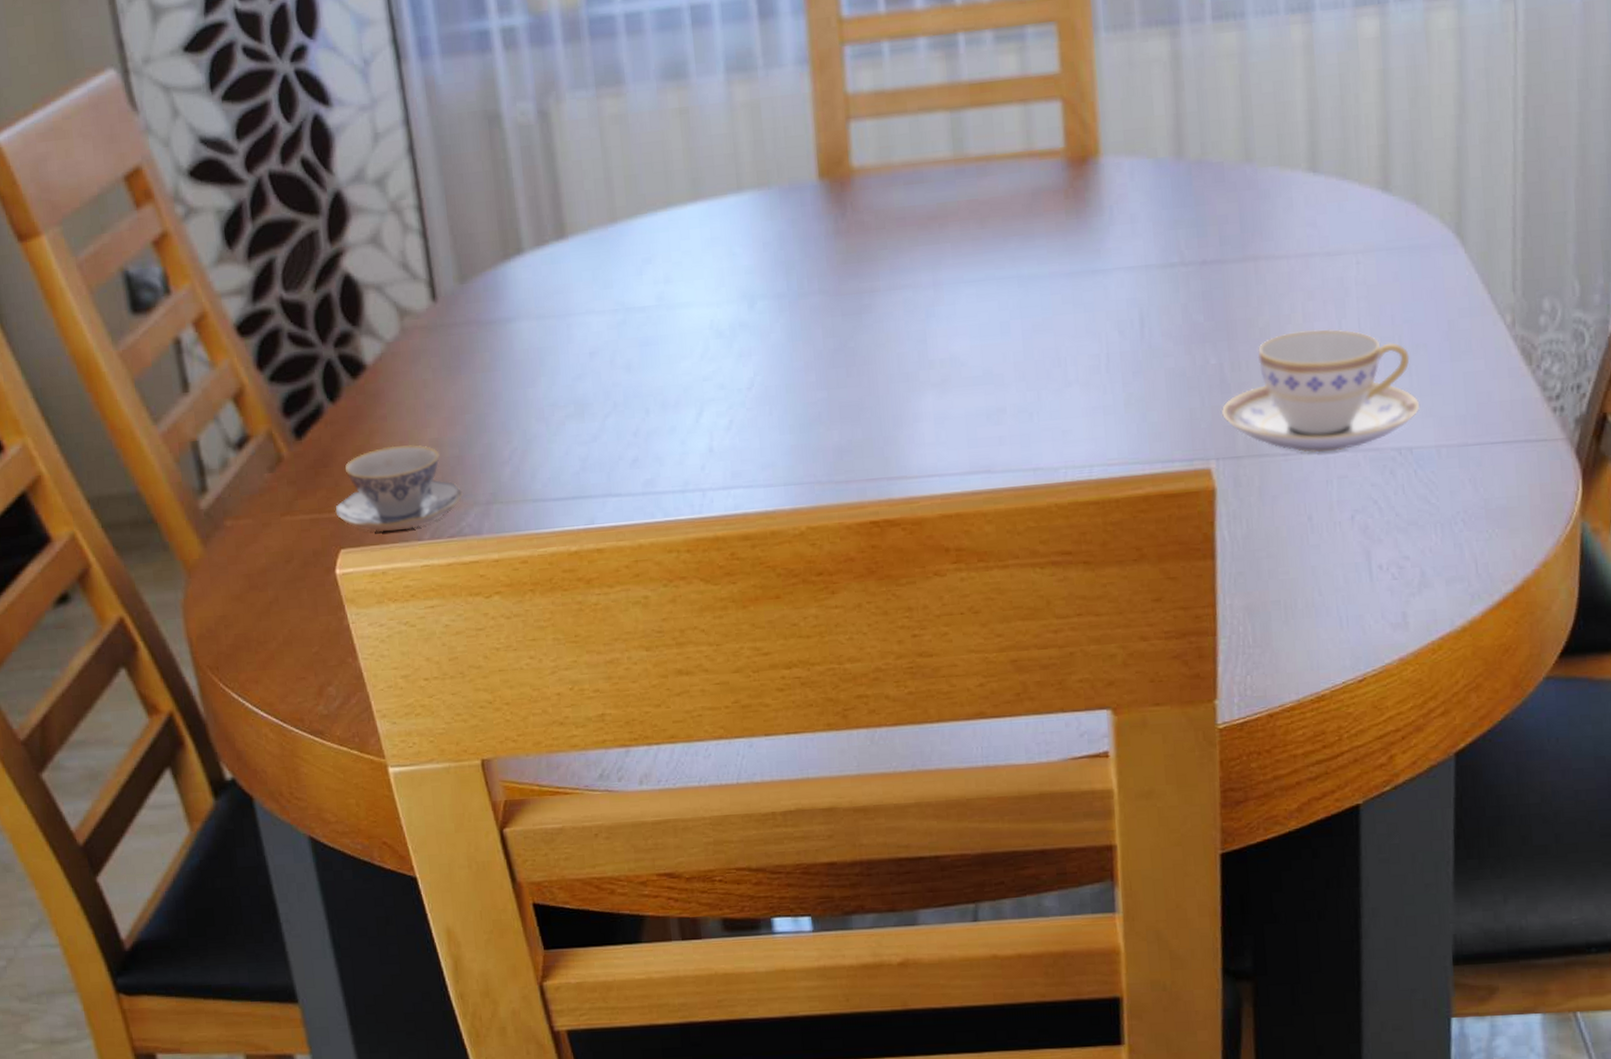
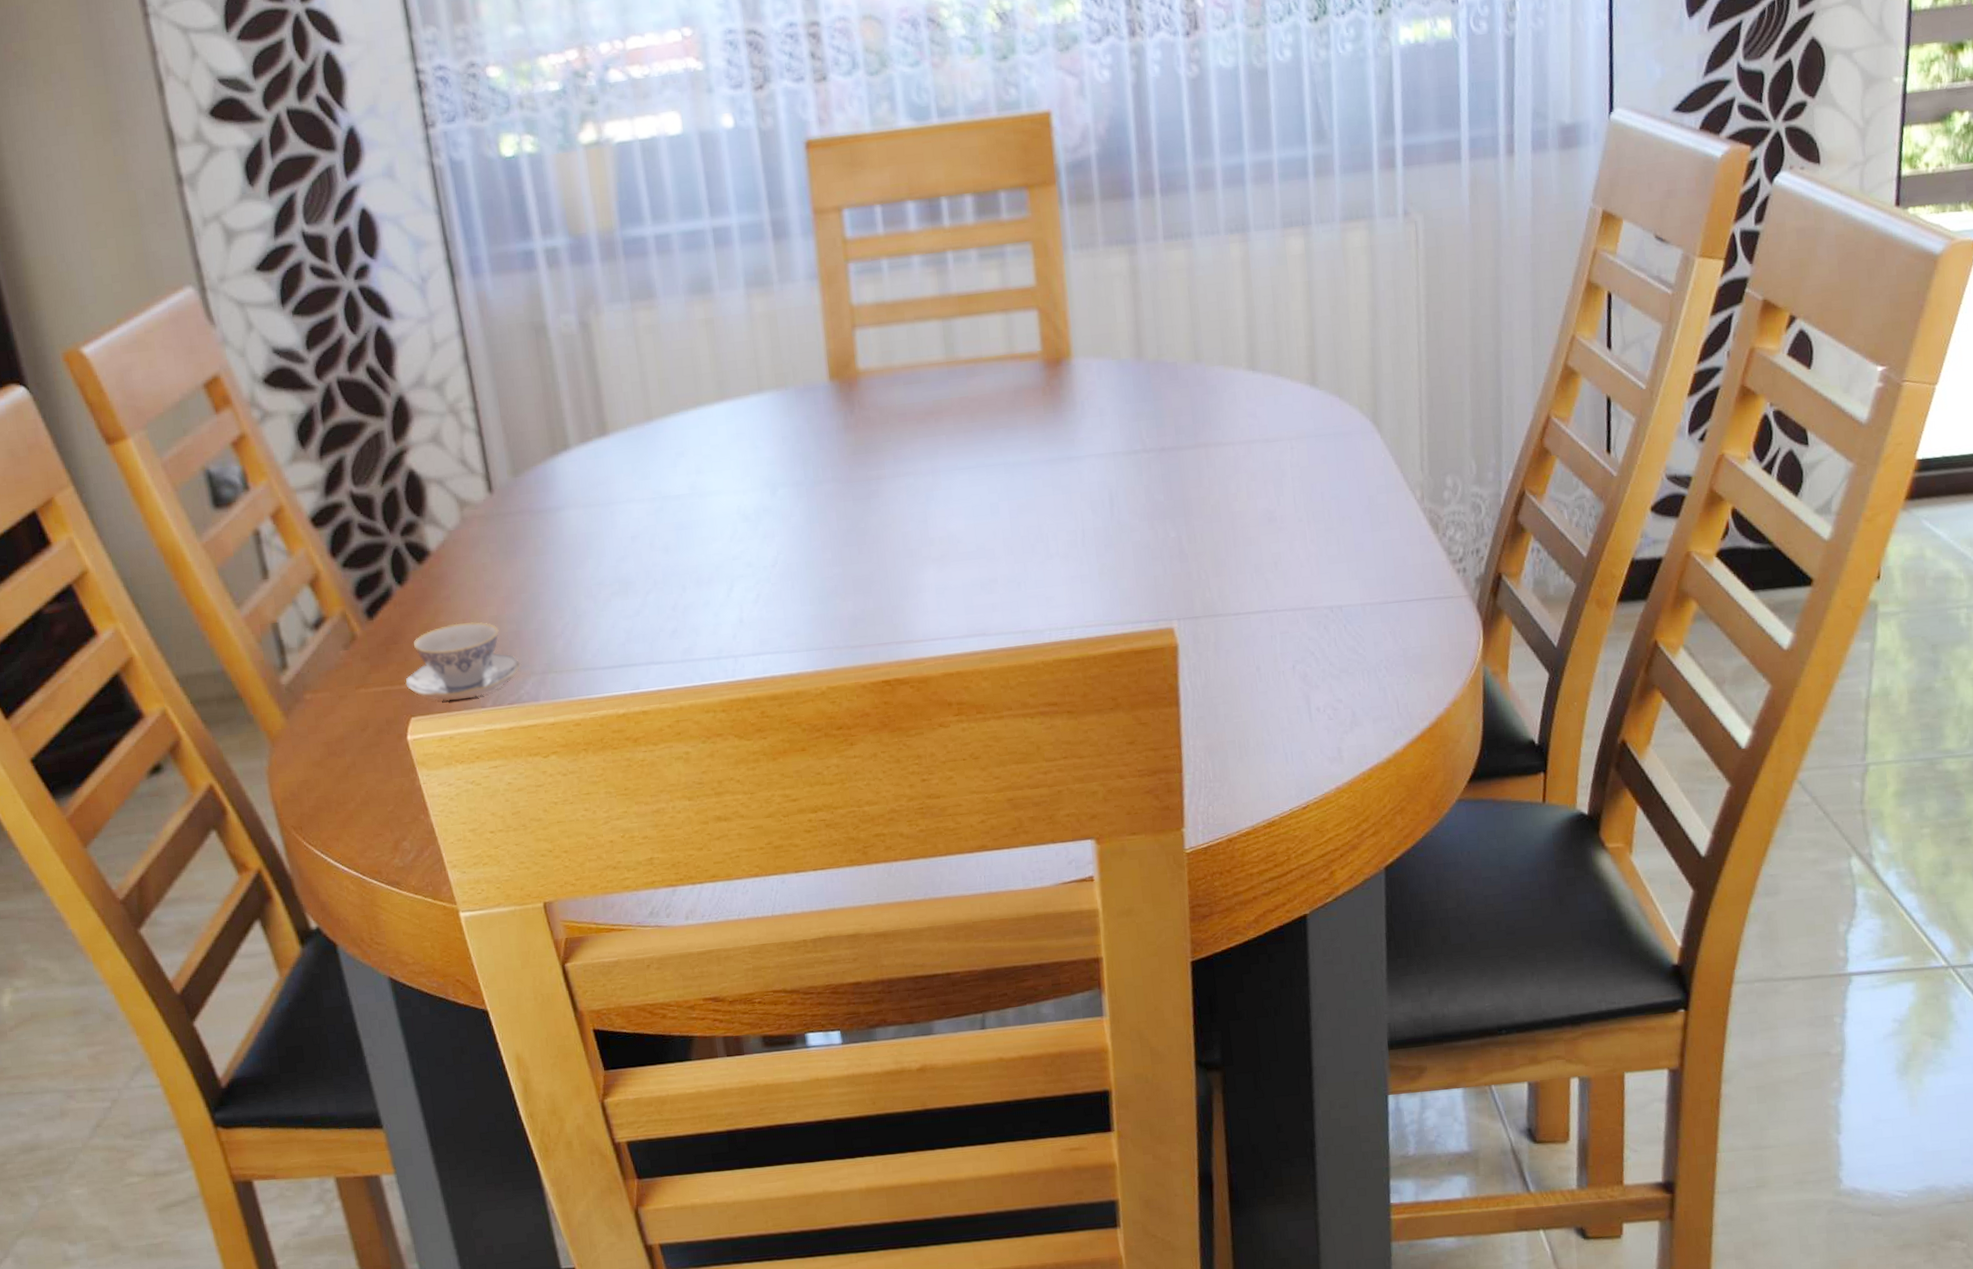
teacup: present [1221,329,1421,452] -> none [1181,505,1348,612]

